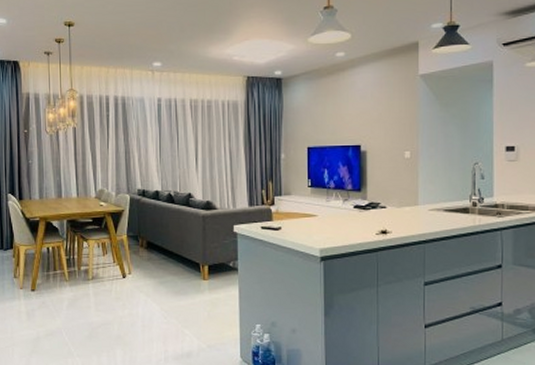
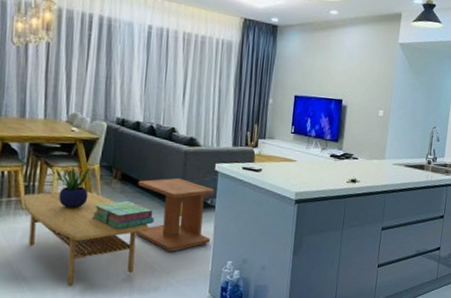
coffee table: none [66,260,177,352] -> present [22,191,149,286]
potted plant: none [91,238,120,278] -> present [55,166,90,209]
stack of books: none [125,268,180,296] -> present [92,201,154,230]
side table: none [162,242,236,316] -> present [135,177,215,251]

